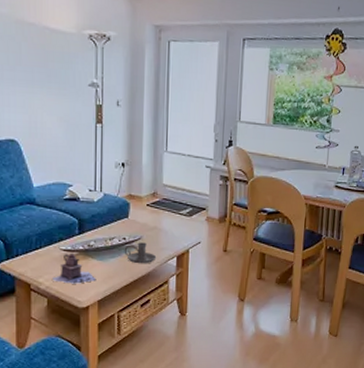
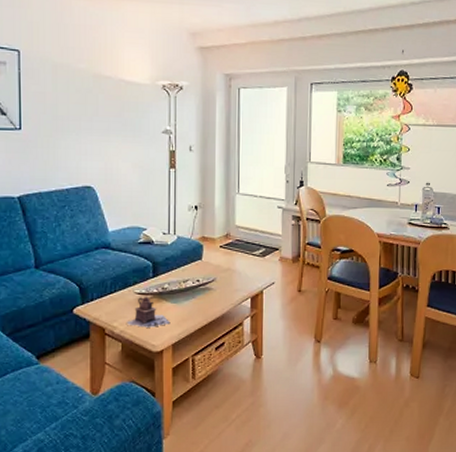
candle holder: present [124,242,157,264] -> none [198,284,231,306]

